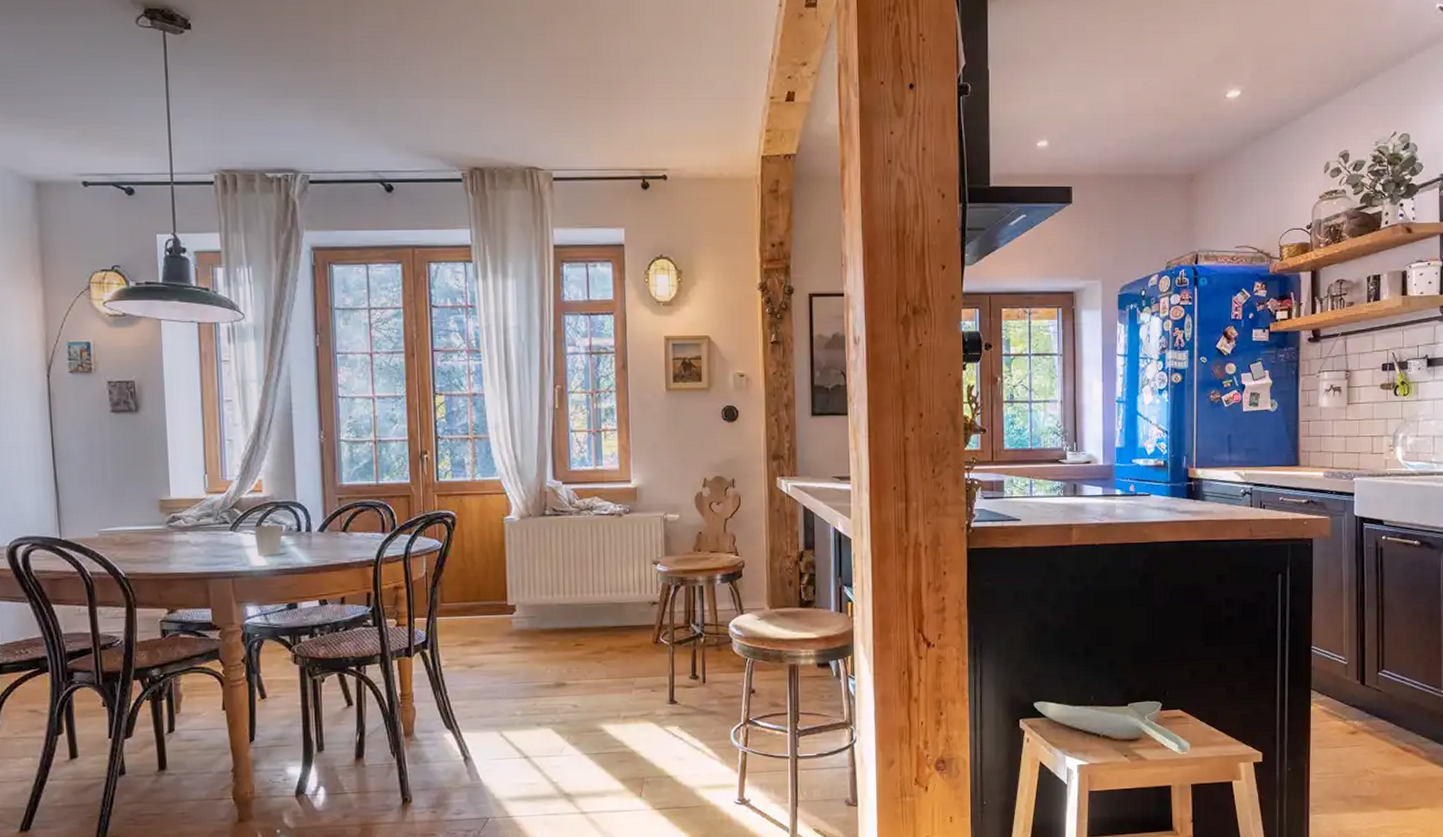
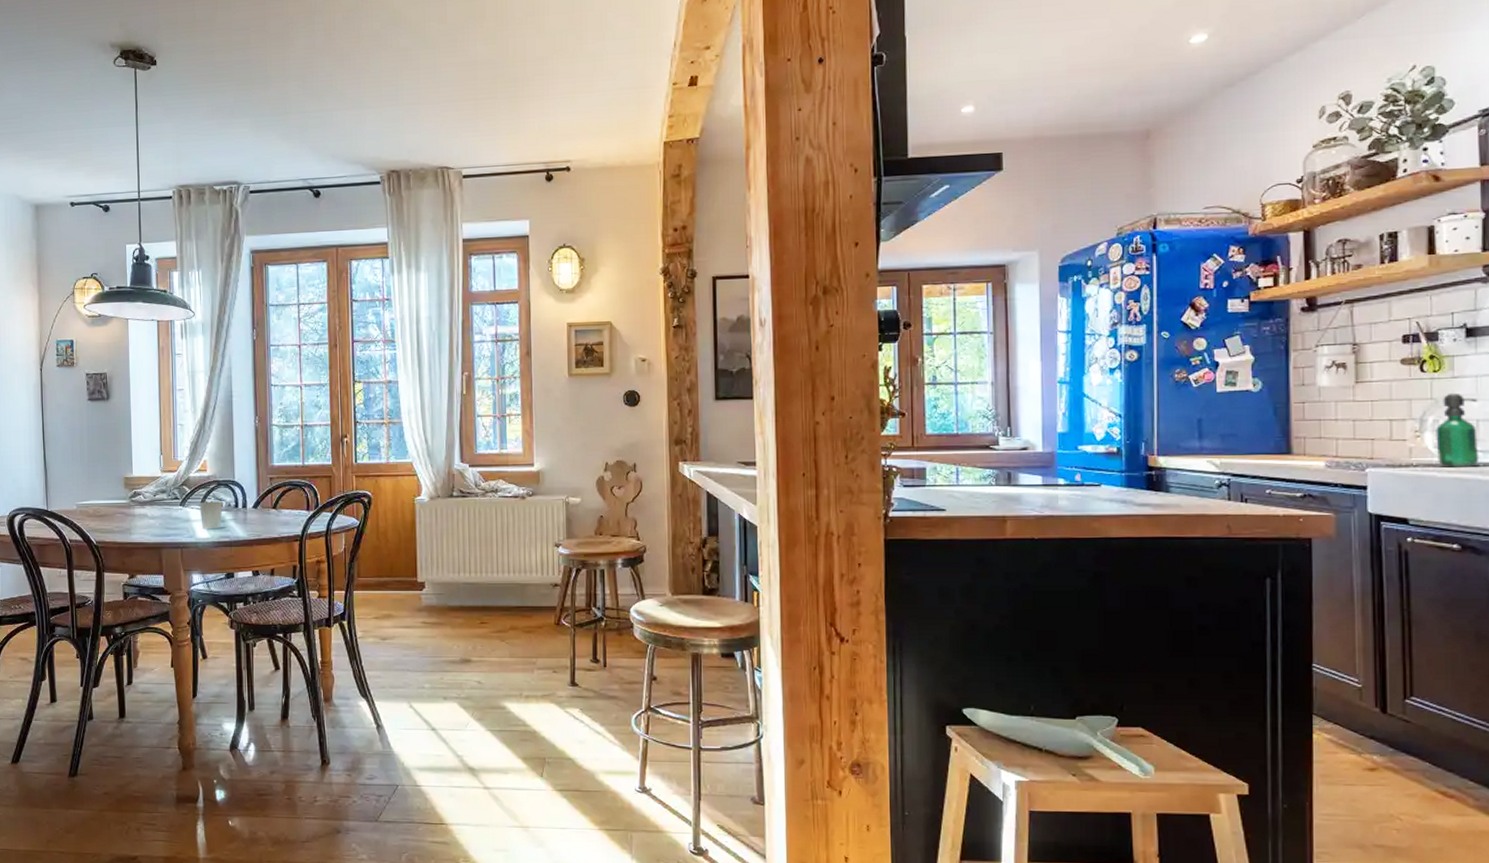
soap dispenser: none [1404,413,1435,476] -> present [1436,392,1478,468]

